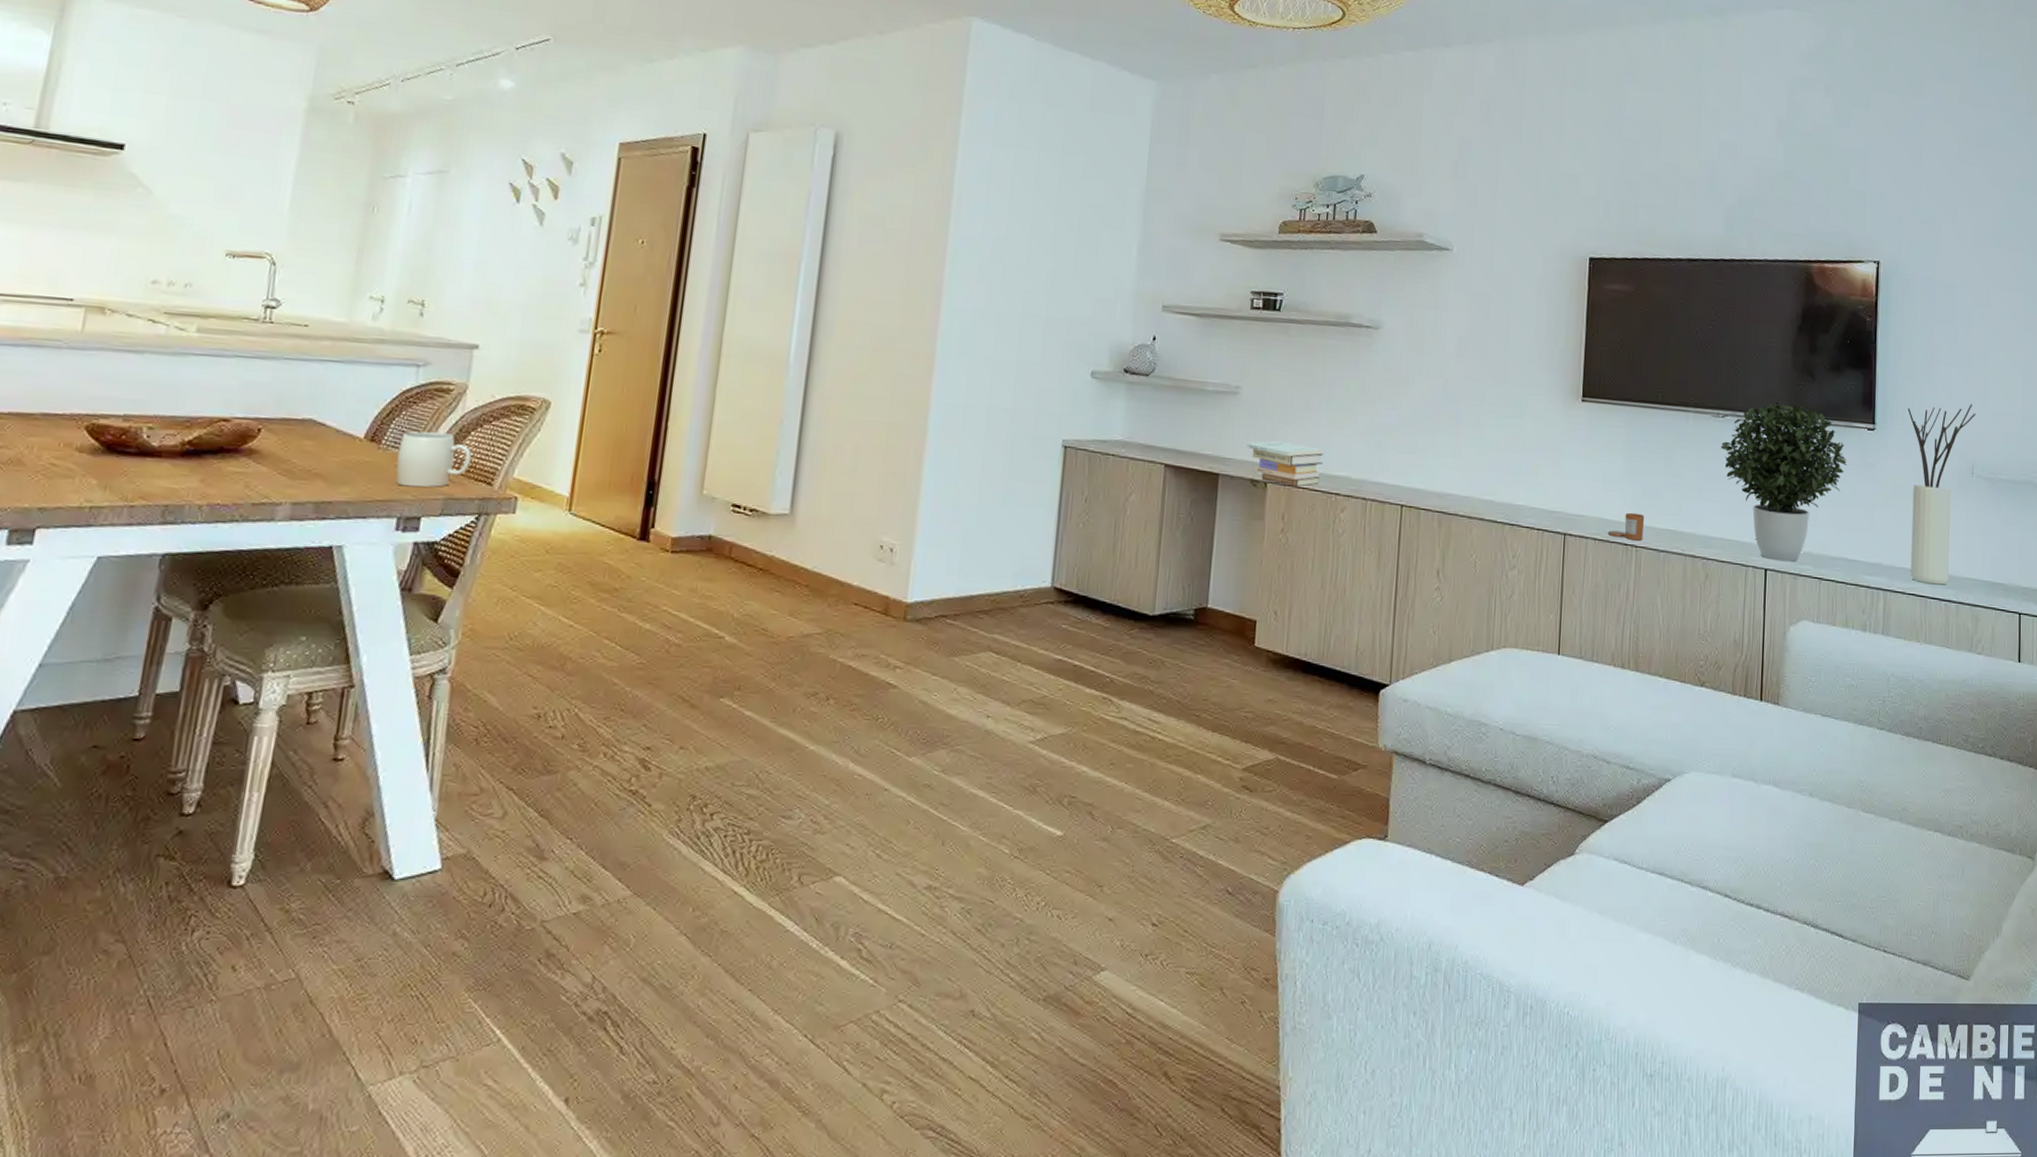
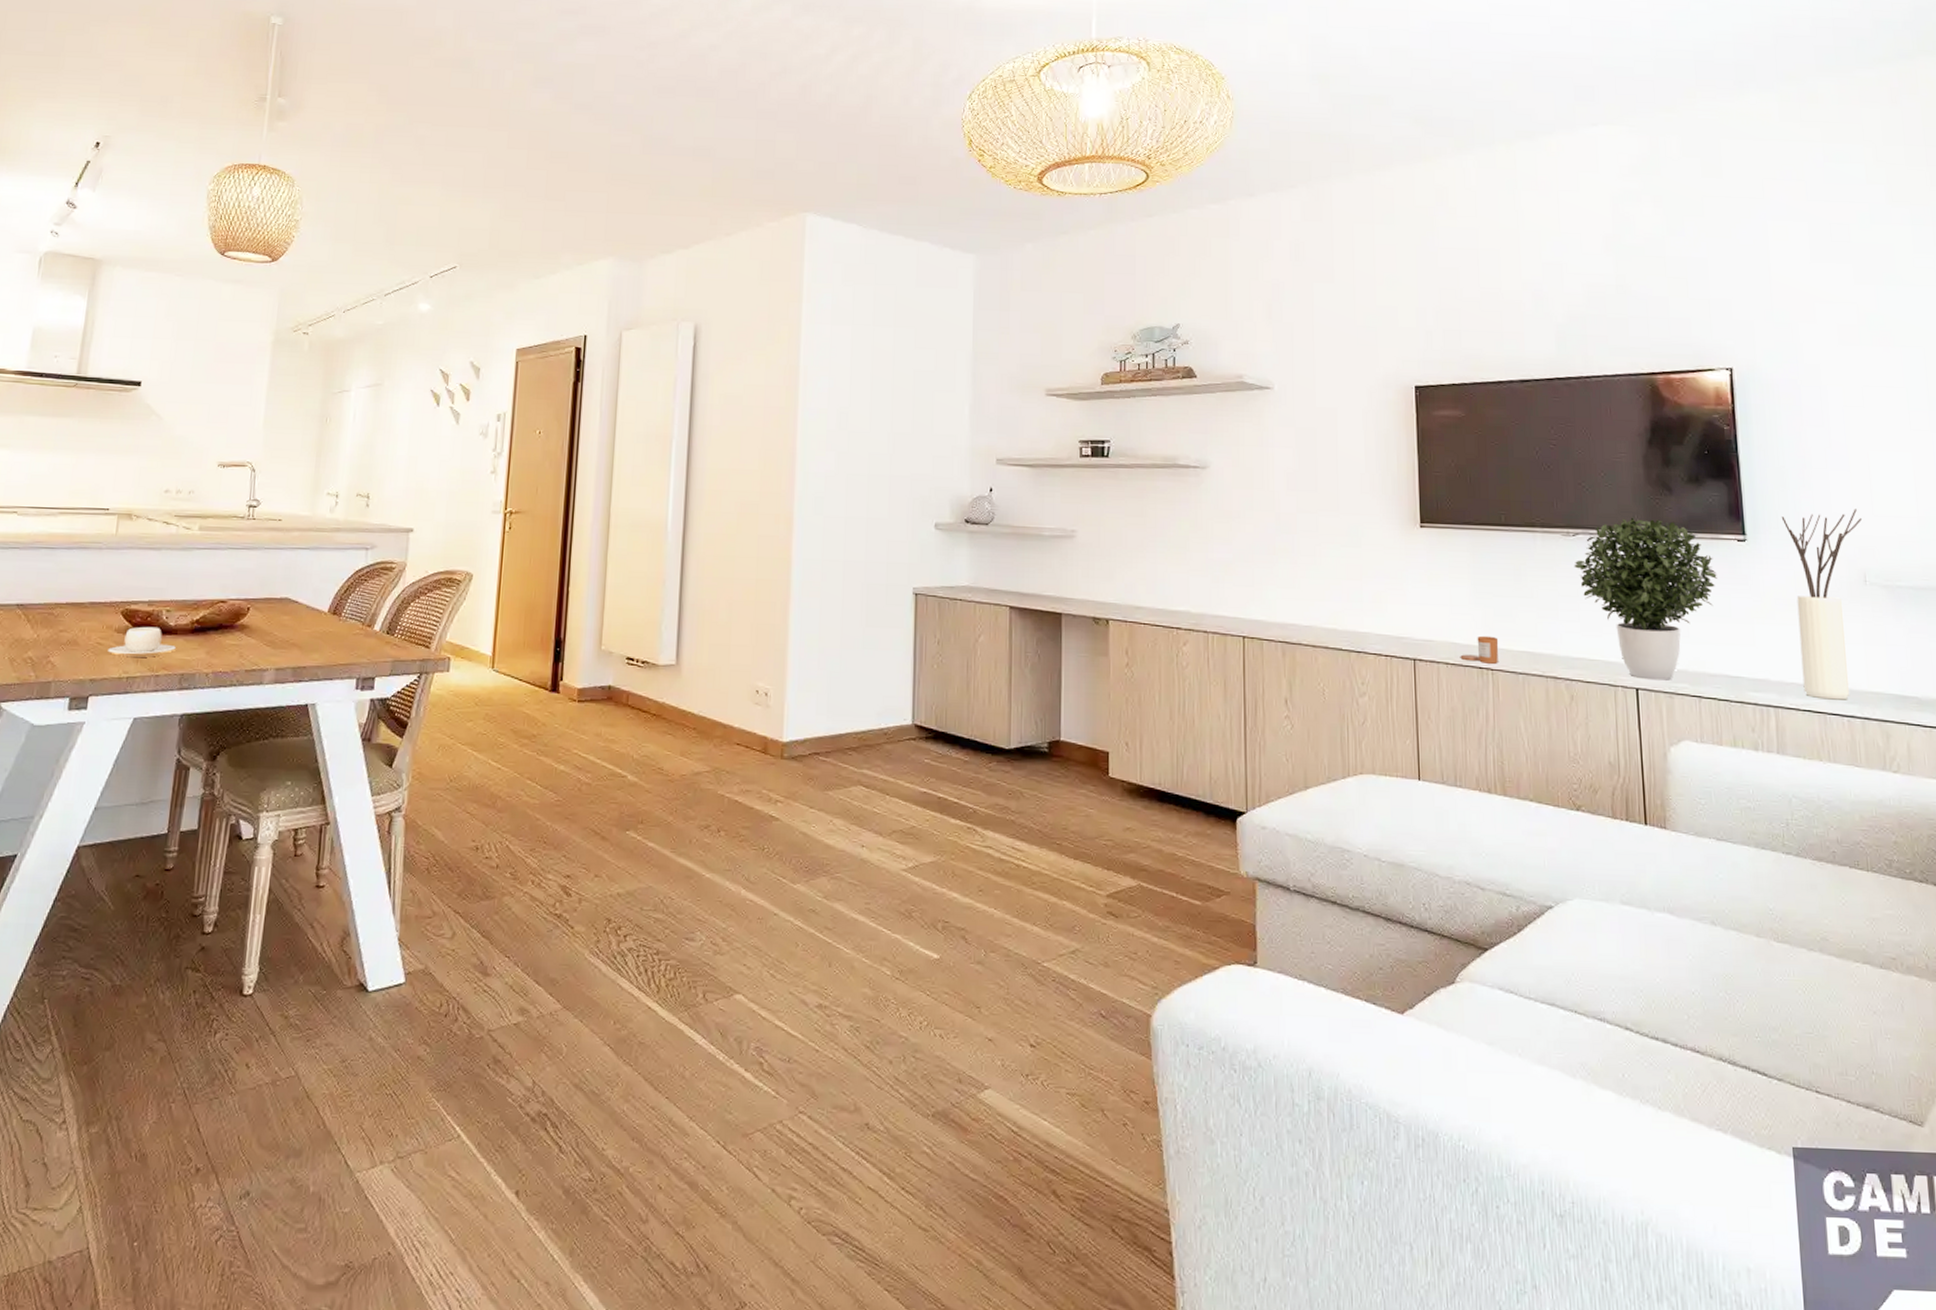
teacup: none [65,445,159,485] -> present [108,626,176,658]
mug: present [395,431,472,489] -> none [353,604,413,653]
books: present [1245,441,1324,487] -> none [1085,580,1162,623]

